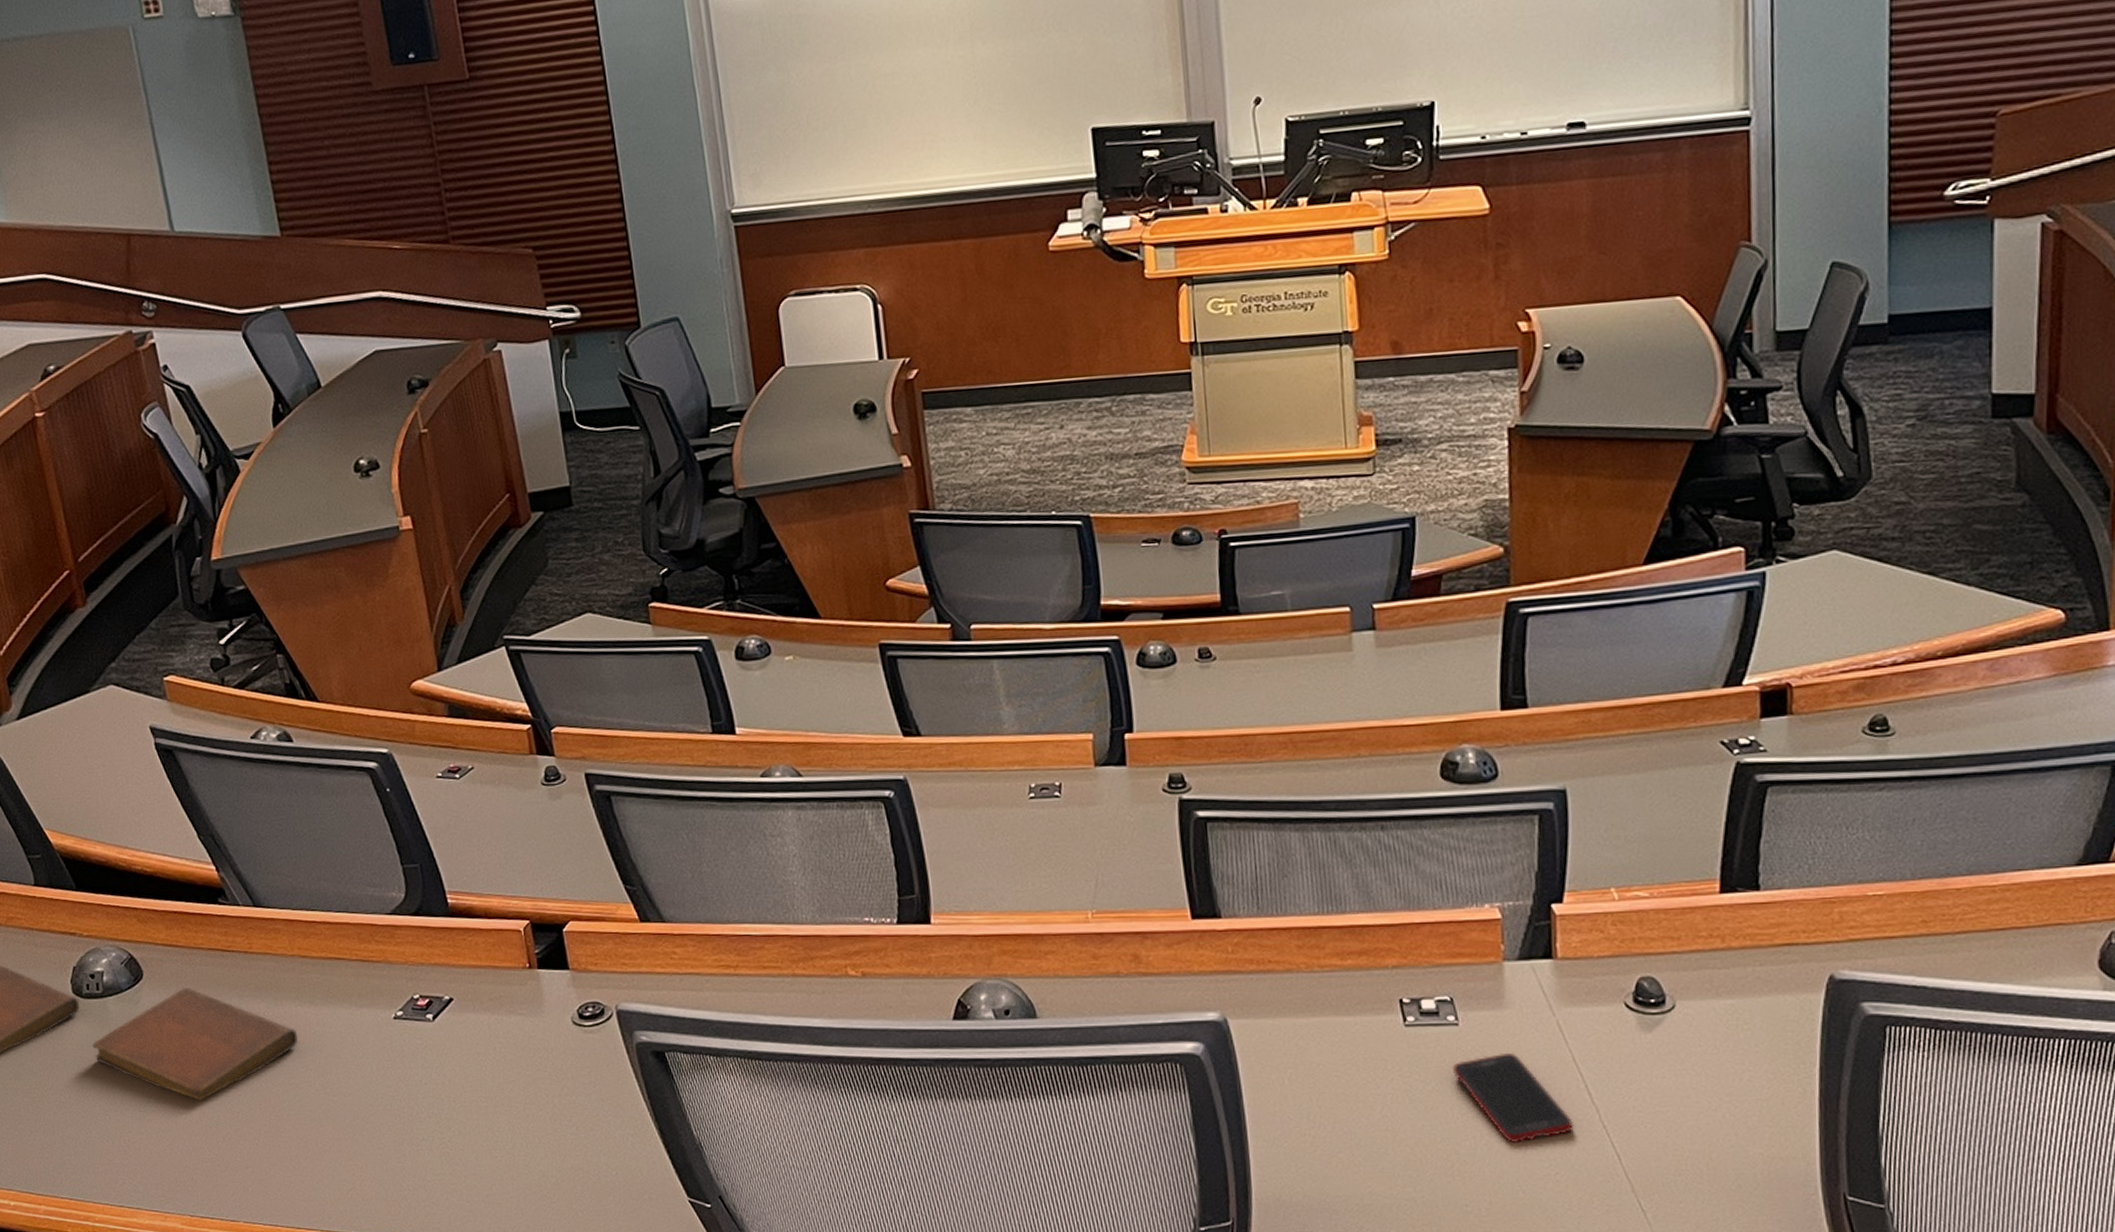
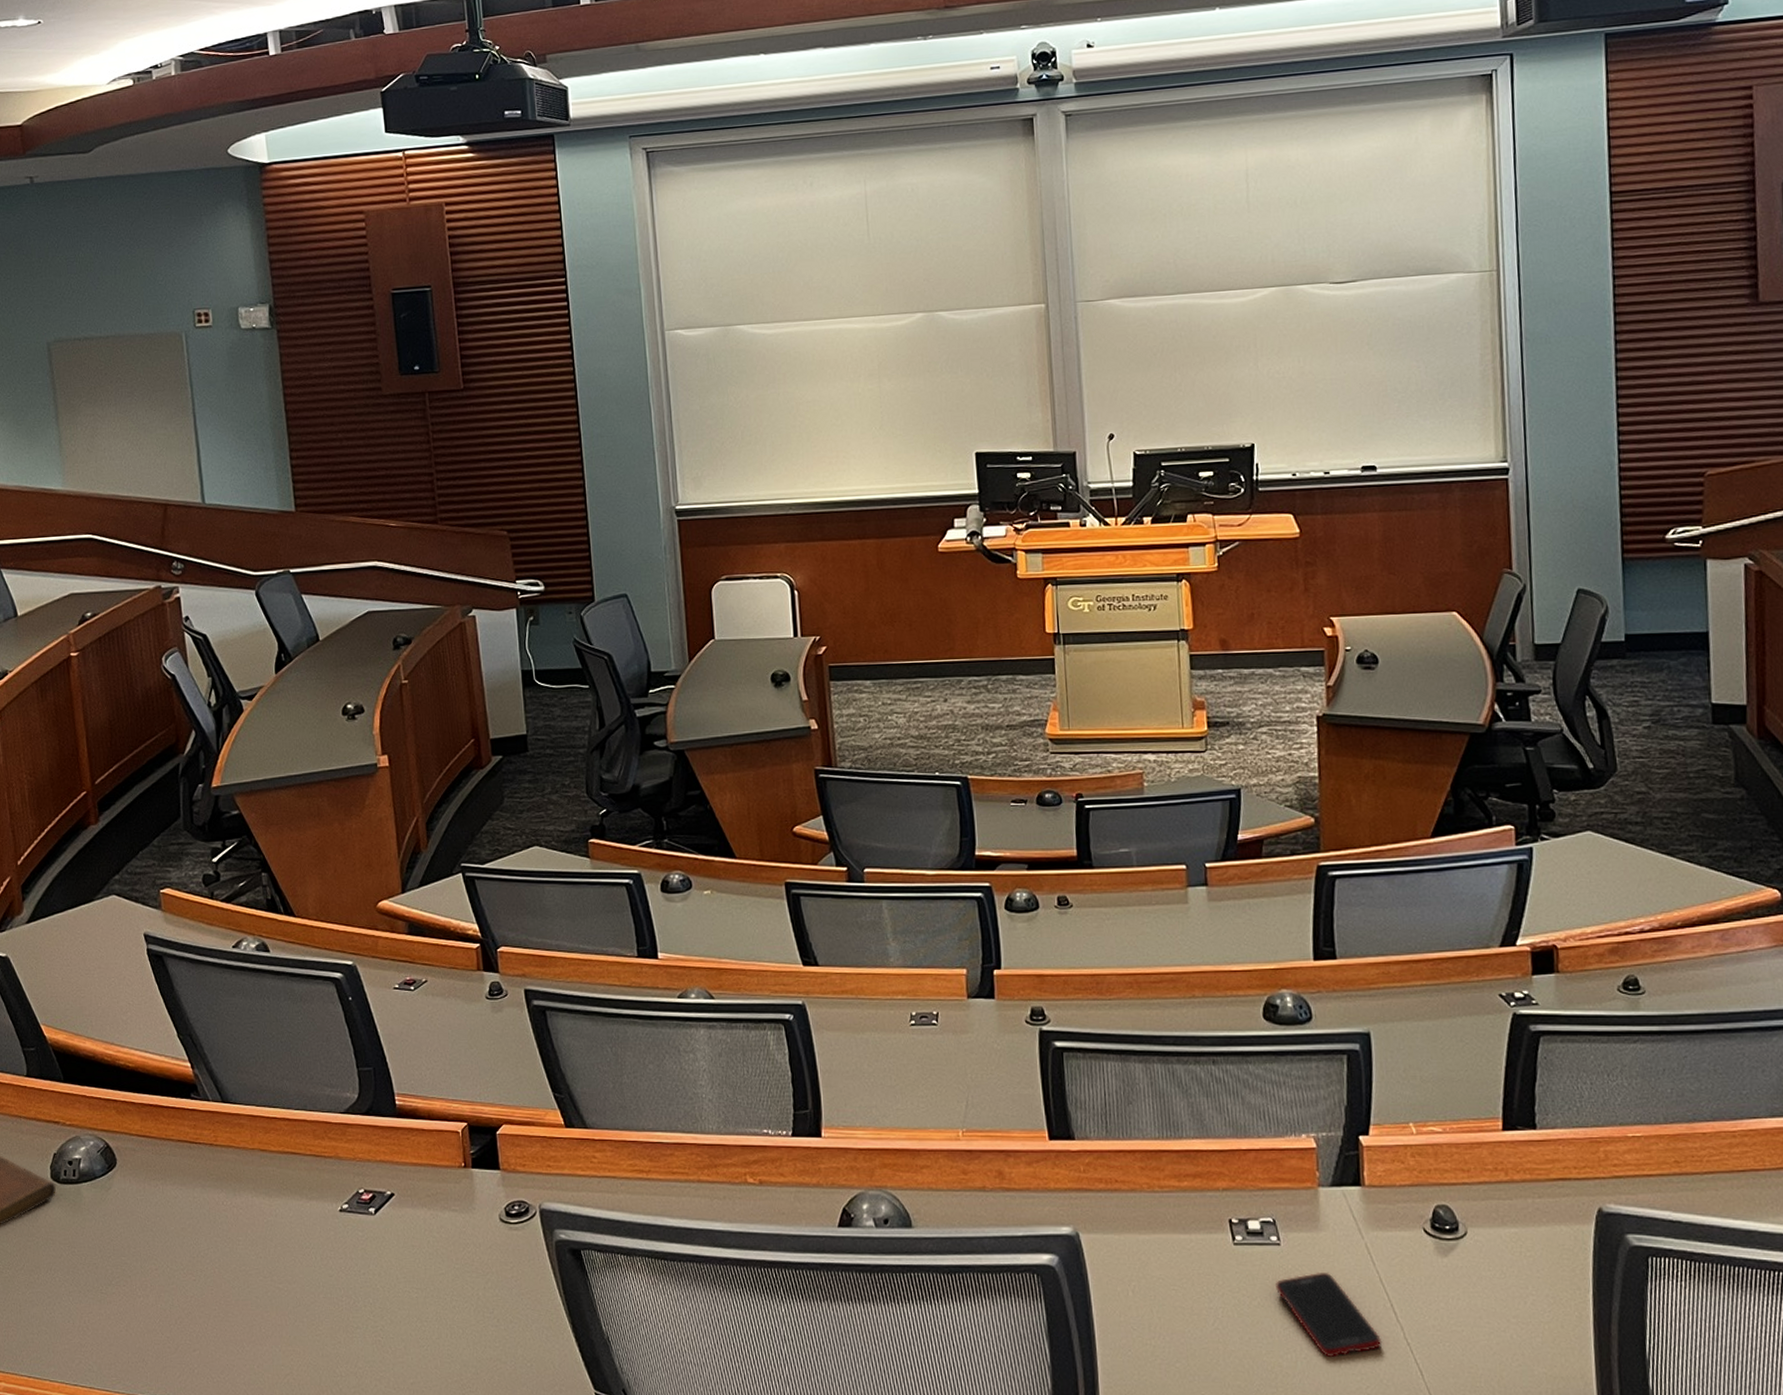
notebook: present [92,988,299,1102] -> none [63,1176,252,1285]

